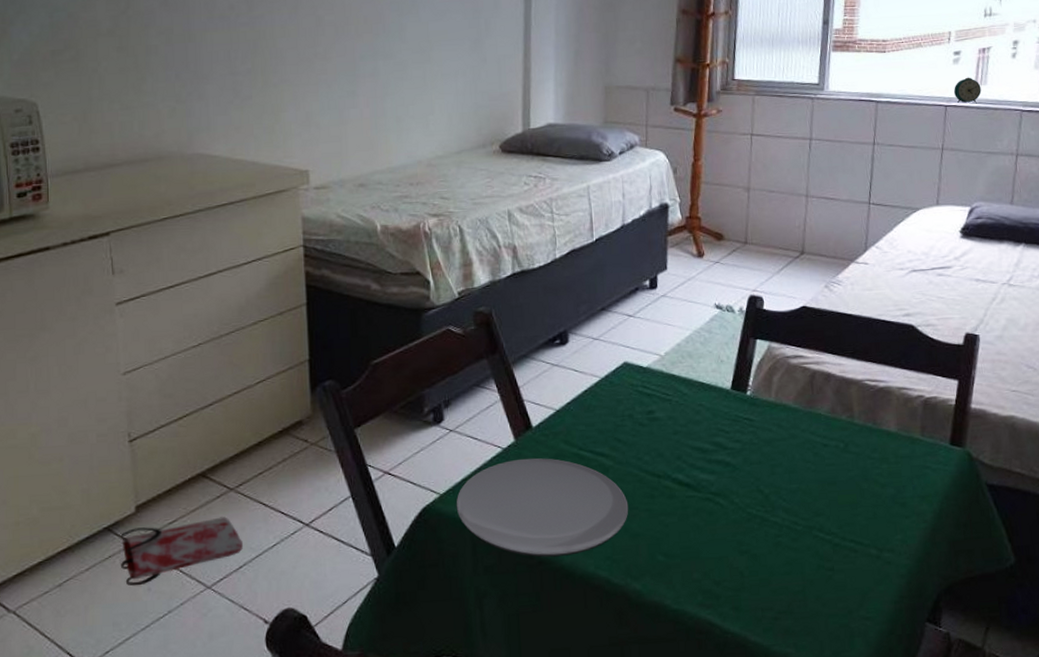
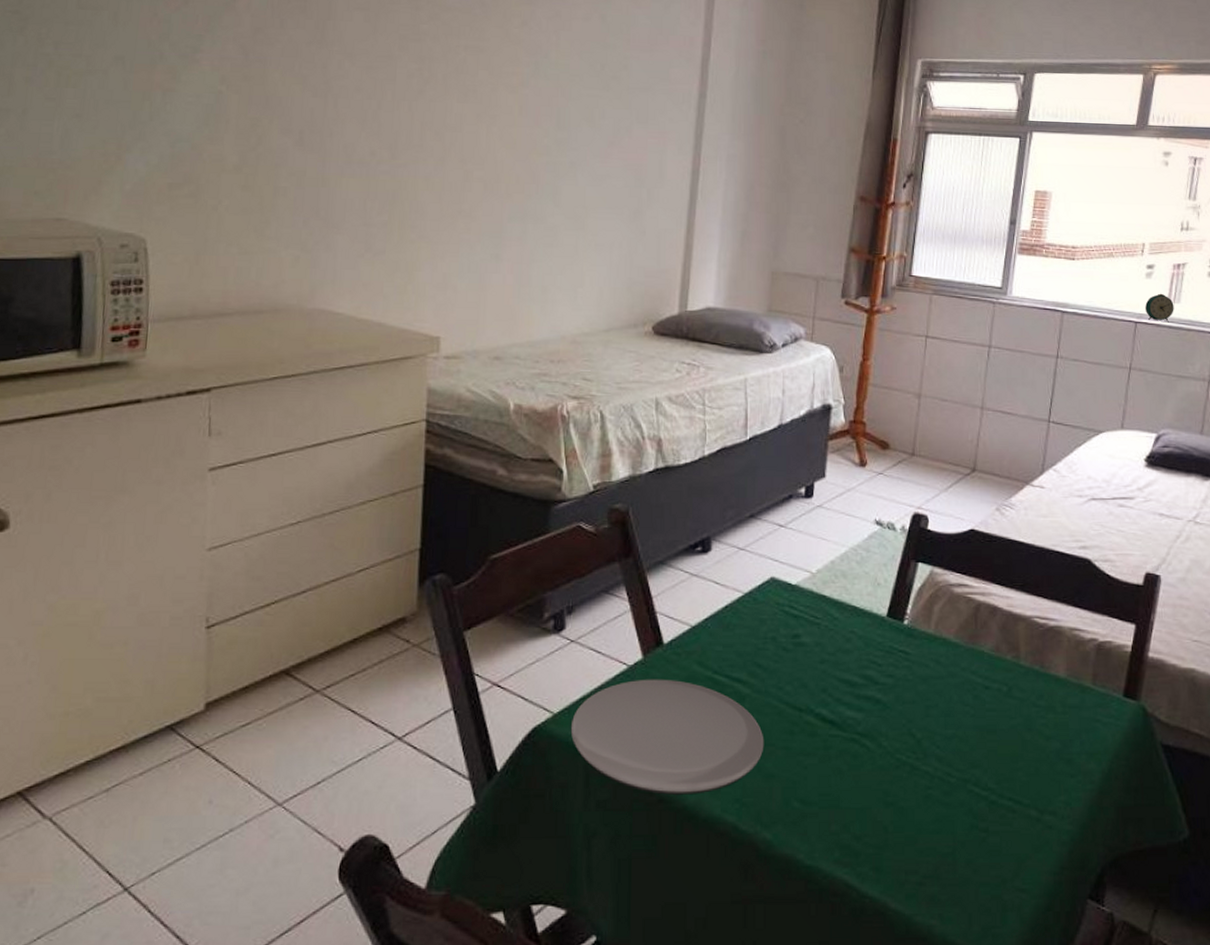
bag: present [120,517,244,586] -> none [181,722,325,797]

